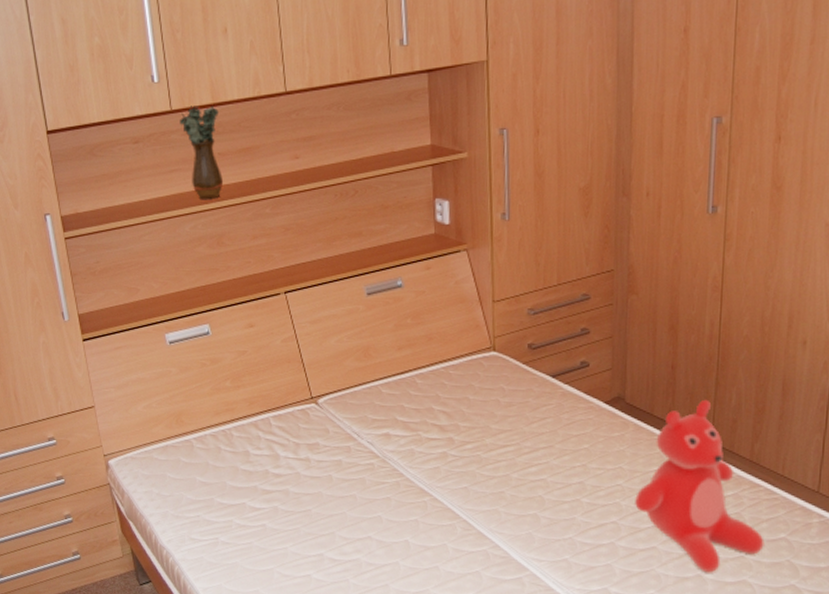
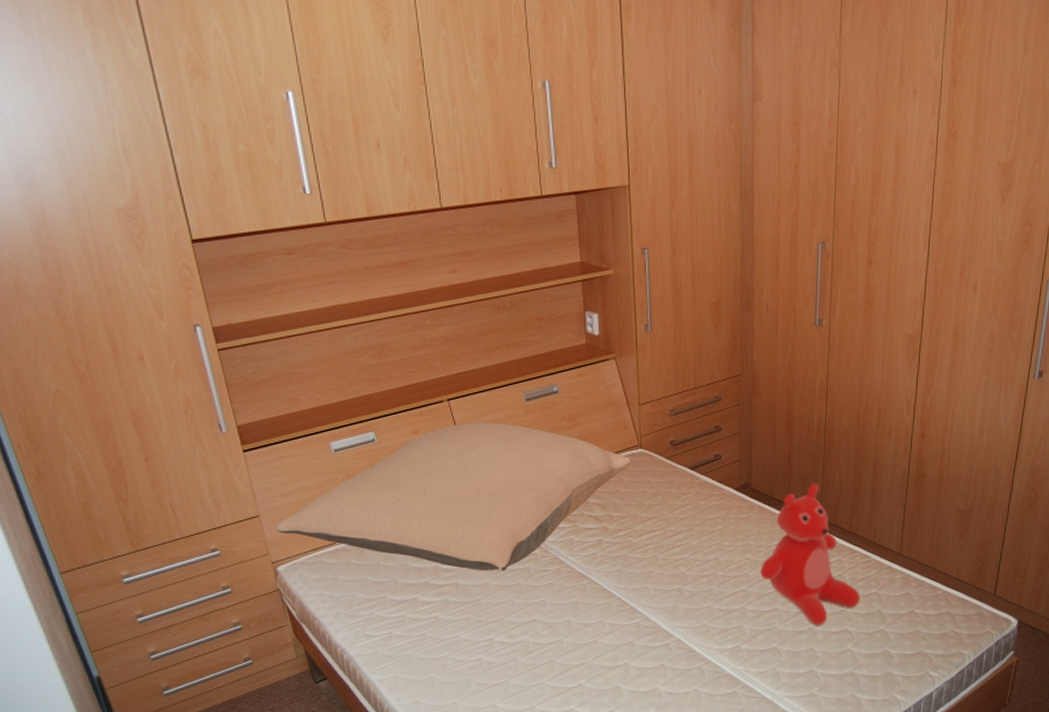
pillow: none [109,316,482,480] -> present [275,422,631,571]
vase: present [180,106,224,199] -> none [335,218,383,311]

